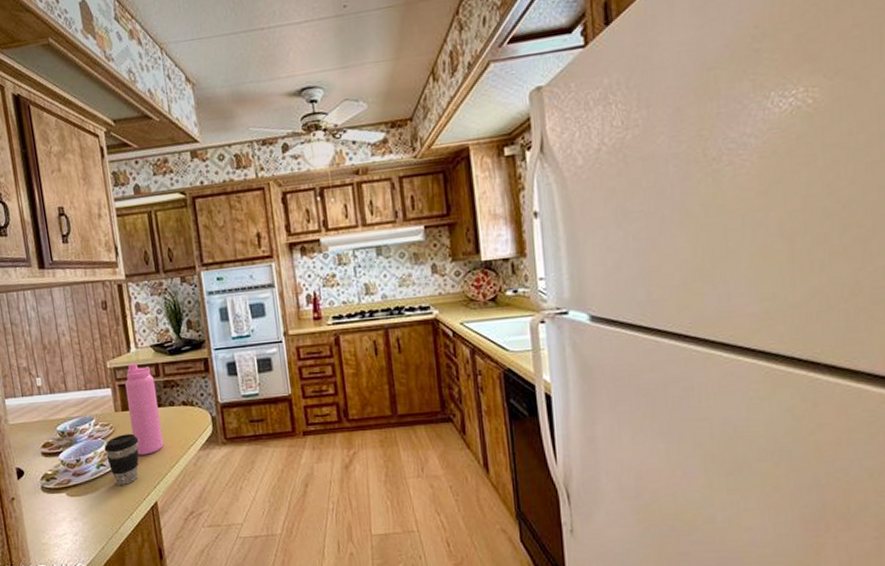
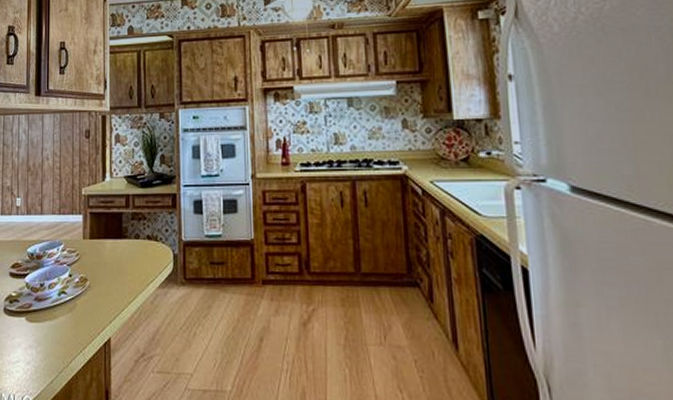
coffee cup: present [104,433,139,485] -> none [68,263,101,316]
water bottle: present [124,362,164,455] -> none [95,191,124,287]

